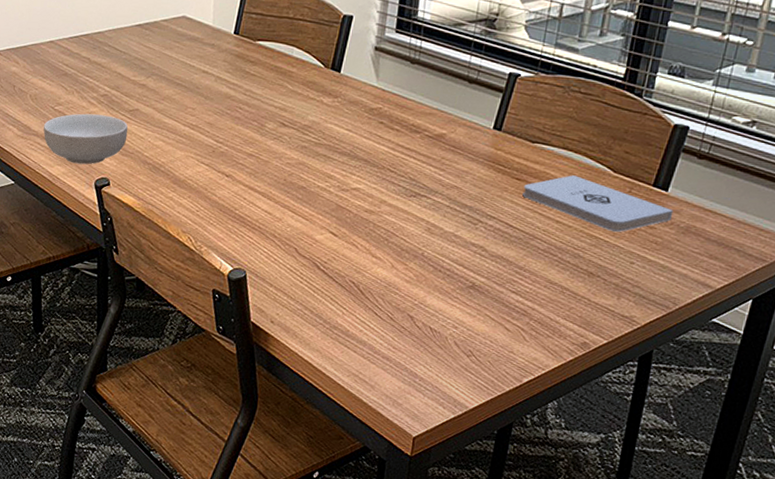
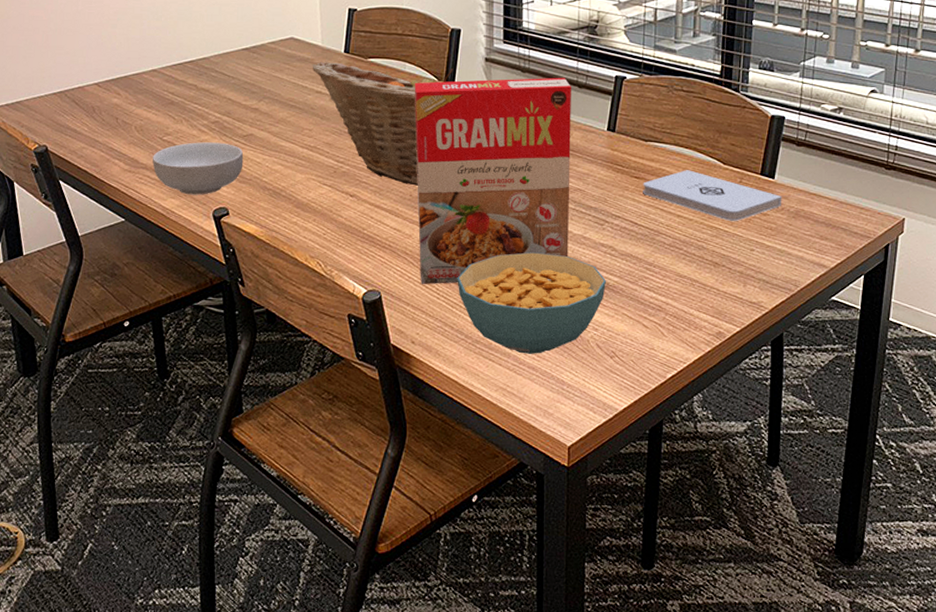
fruit basket: none [201,42,341,172] -> present [313,62,454,187]
cereal box: none [286,67,461,270] -> present [414,77,571,284]
cereal bowl: none [321,245,472,346] -> present [457,252,606,354]

